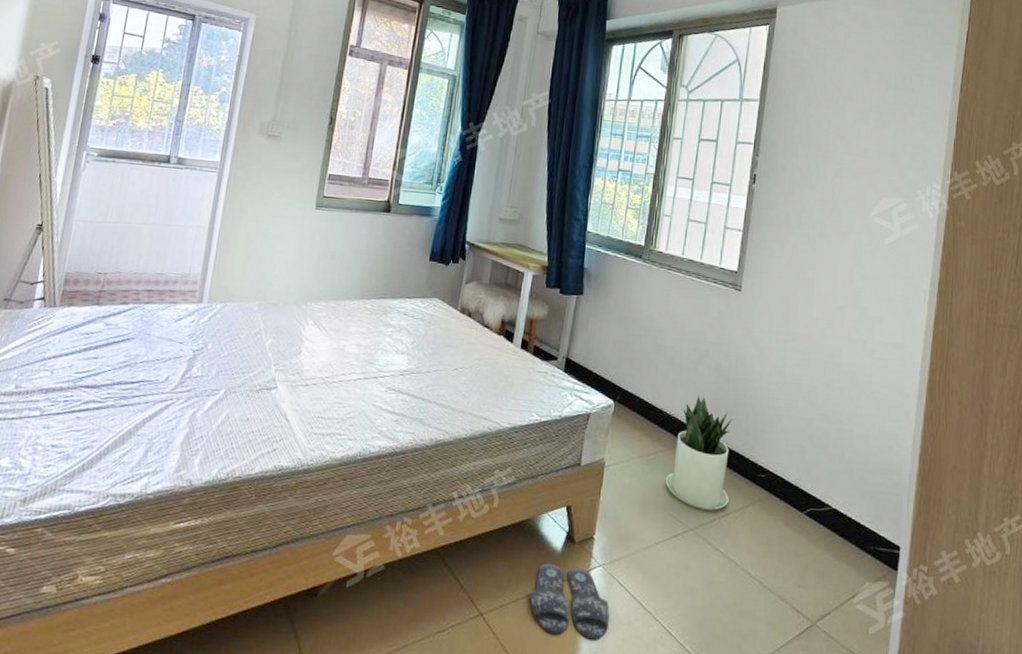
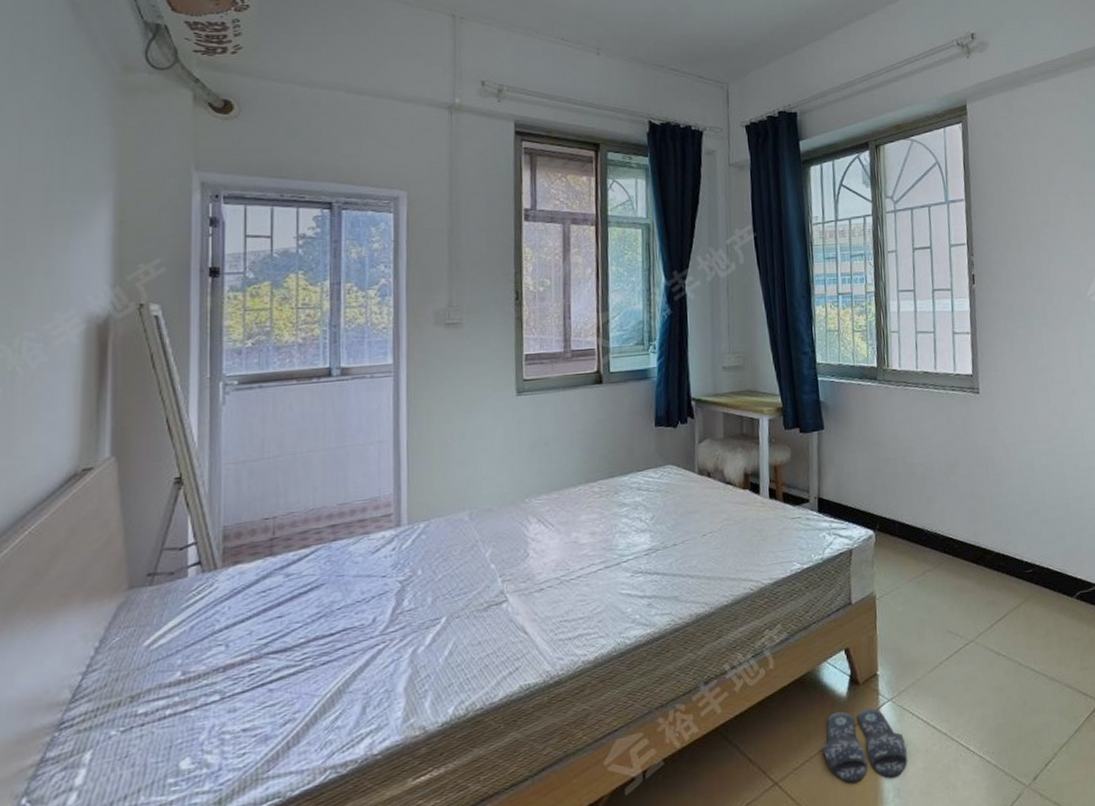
planter: present [666,396,734,511] -> none [938,506,1003,619]

